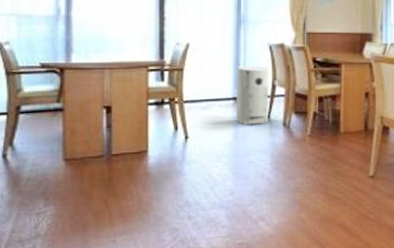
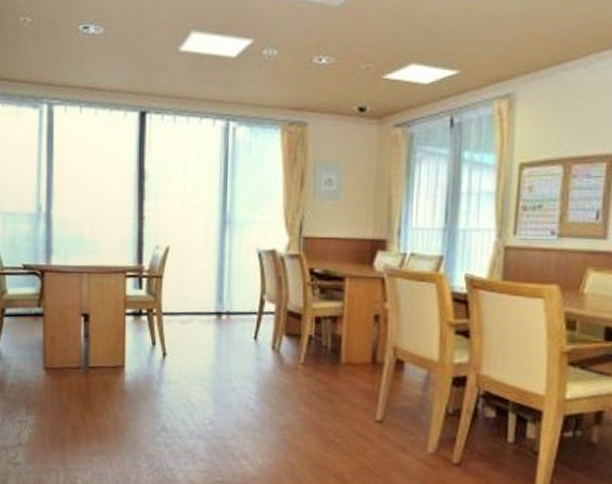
air purifier: present [235,66,269,125] -> none [217,275,257,346]

